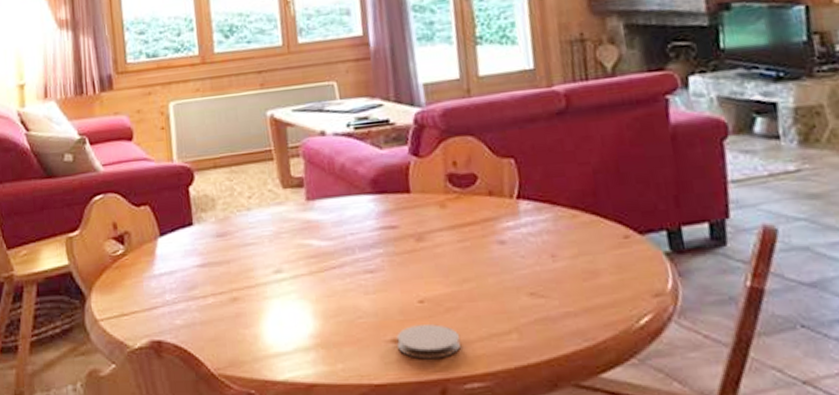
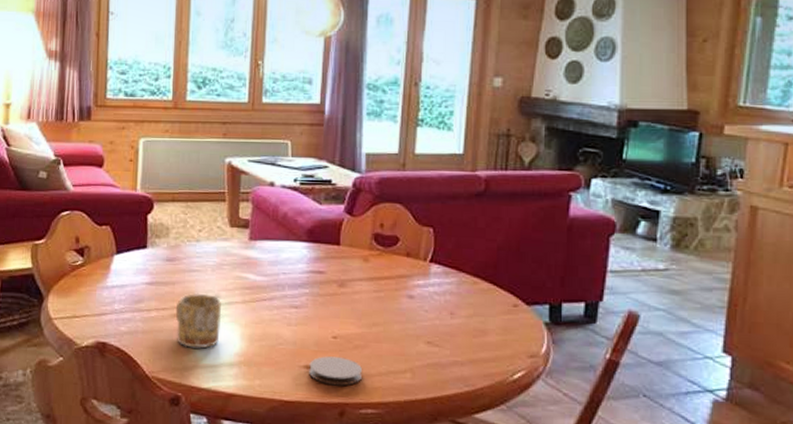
mug: none [234,268,289,335] -> present [175,293,222,349]

